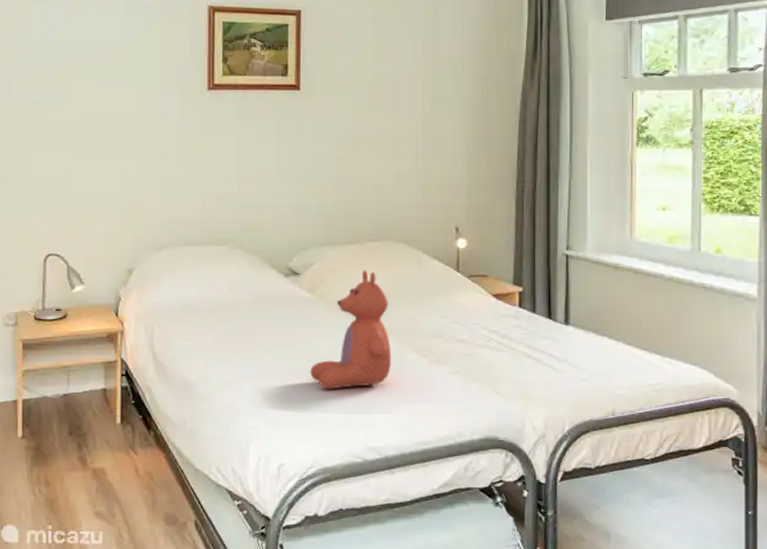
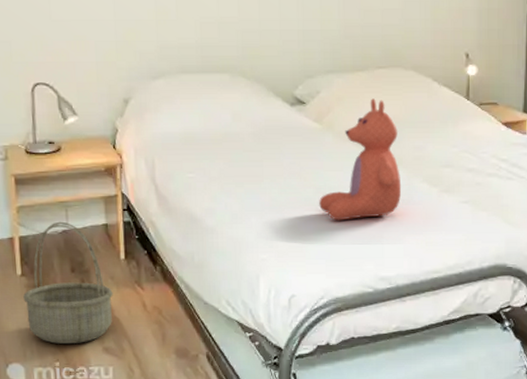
basket: none [22,385,107,507] -> present [23,221,113,344]

